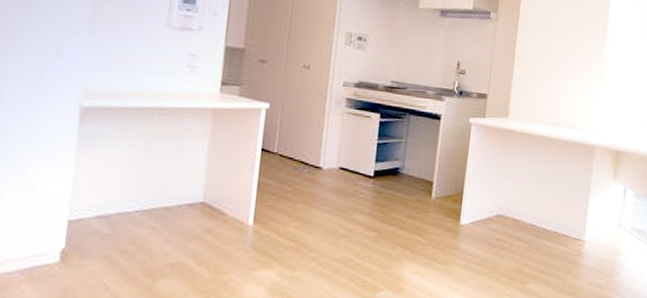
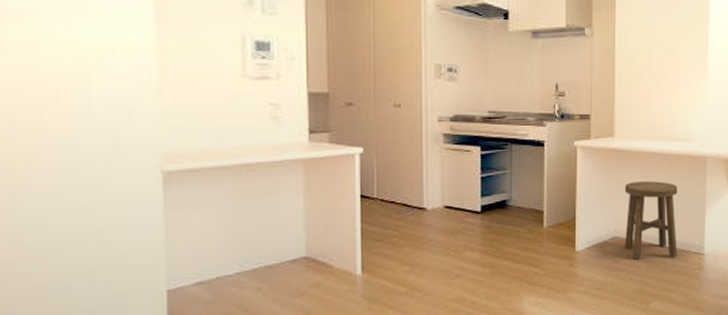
stool: none [507,163,565,242] -> present [624,181,678,260]

